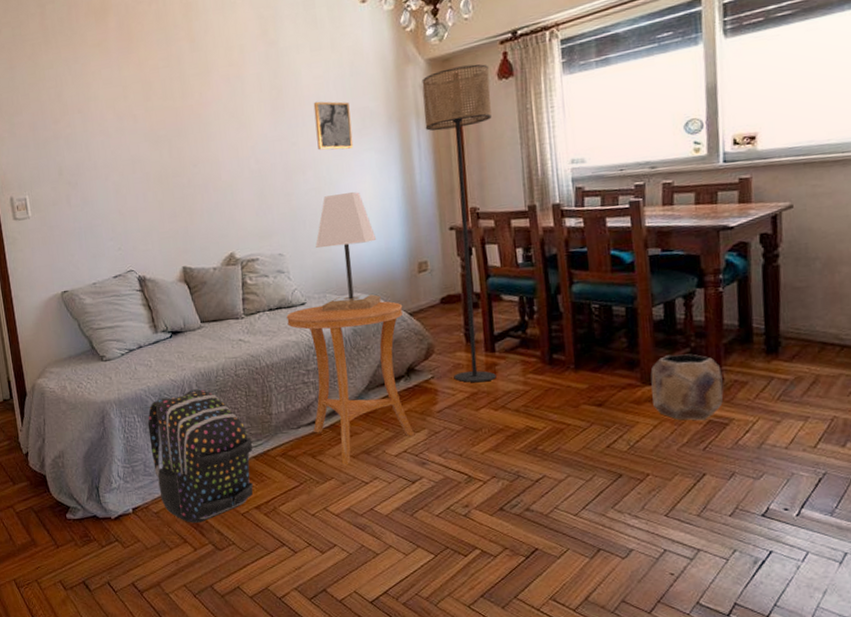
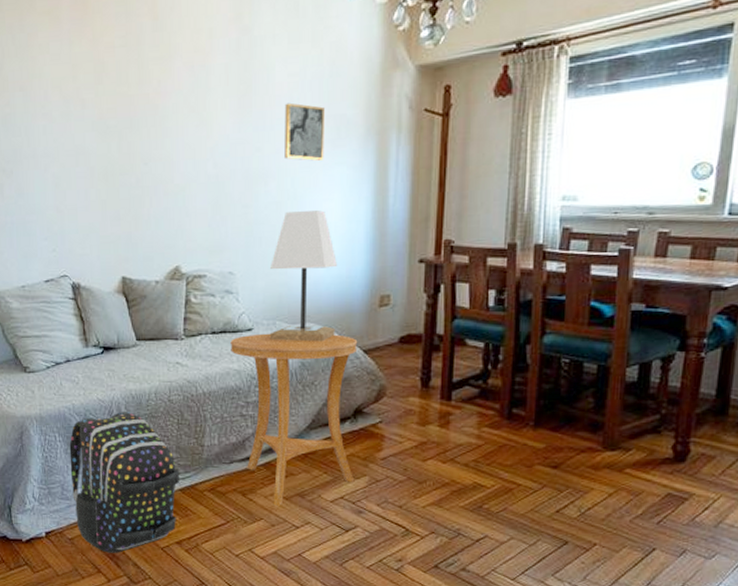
floor lamp: present [421,64,497,383] -> none [403,76,485,432]
planter: present [650,354,724,421] -> none [612,420,690,493]

